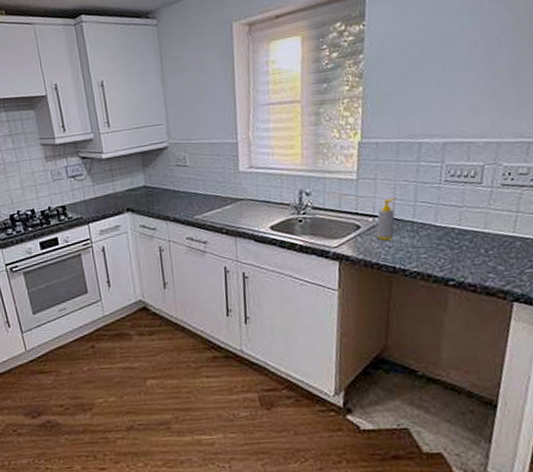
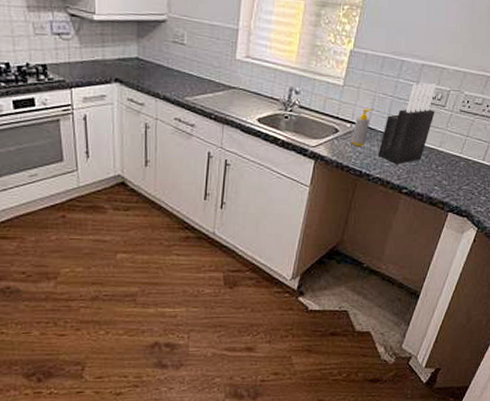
knife block: none [410,160,471,254] -> present [377,83,437,164]

